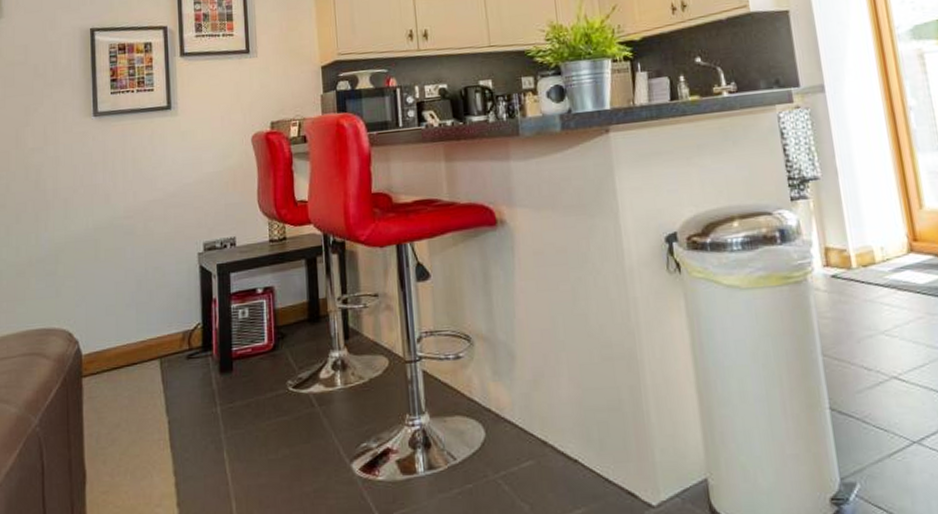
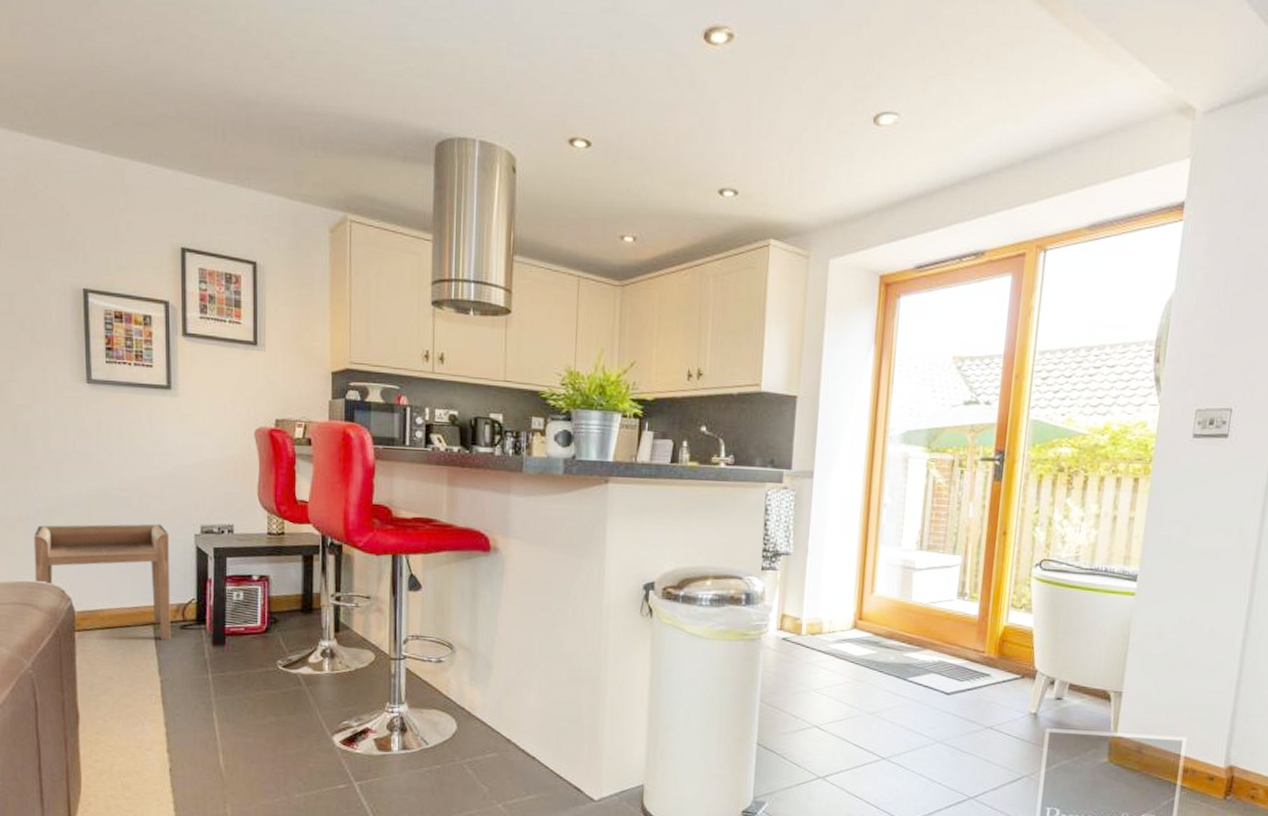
side table: none [43,247,178,375] -> present [33,524,171,641]

